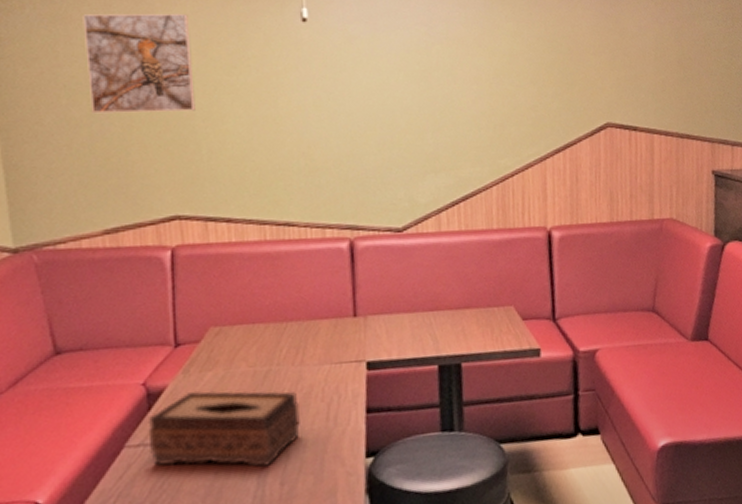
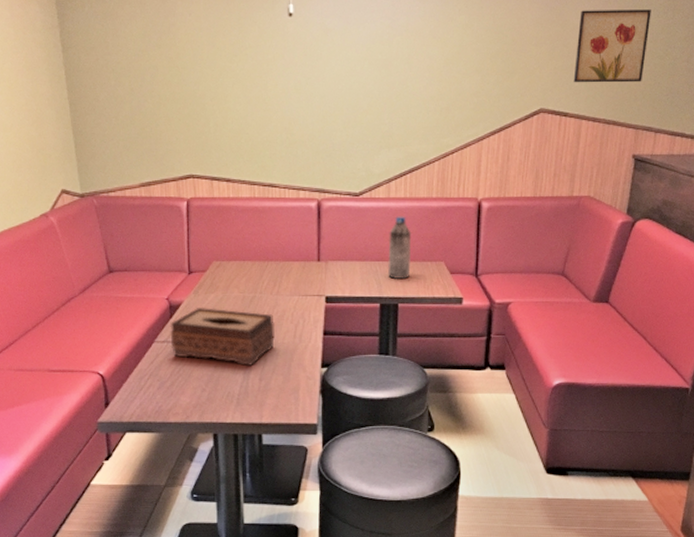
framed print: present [83,14,196,114] -> none [125,11,206,93]
water bottle: none [442,253,474,332] -> present [388,216,412,279]
wall art: none [637,18,711,95] -> present [573,9,651,83]

